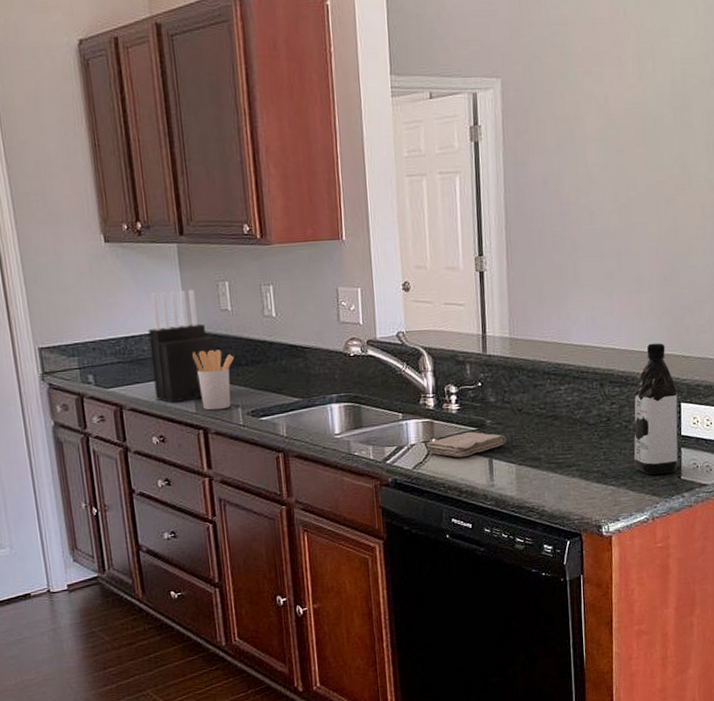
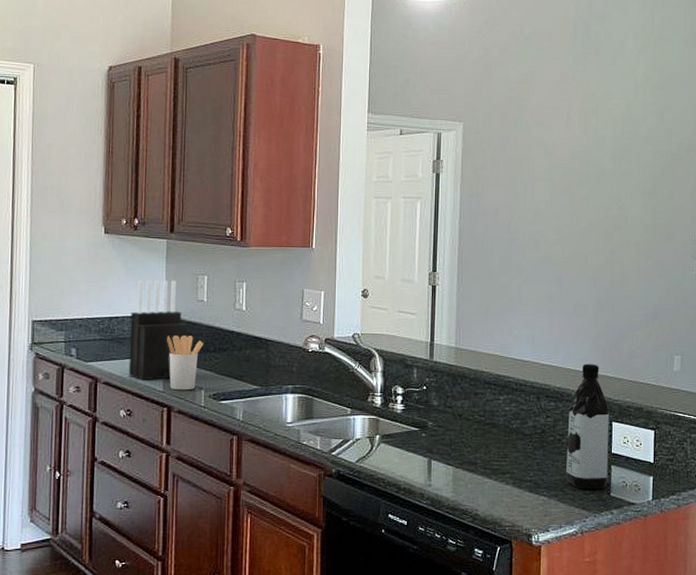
washcloth: present [426,431,506,458] -> none [370,431,446,456]

